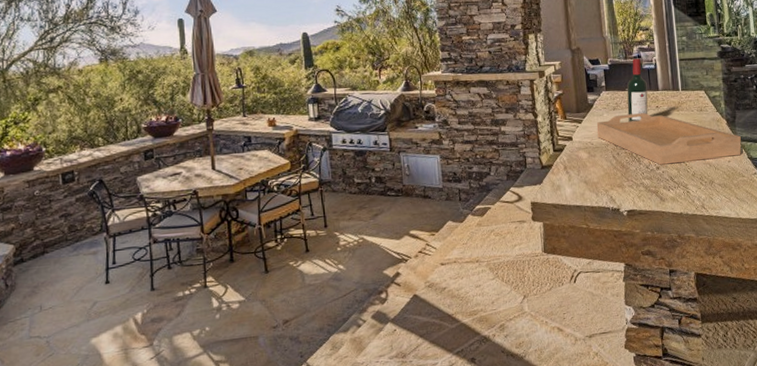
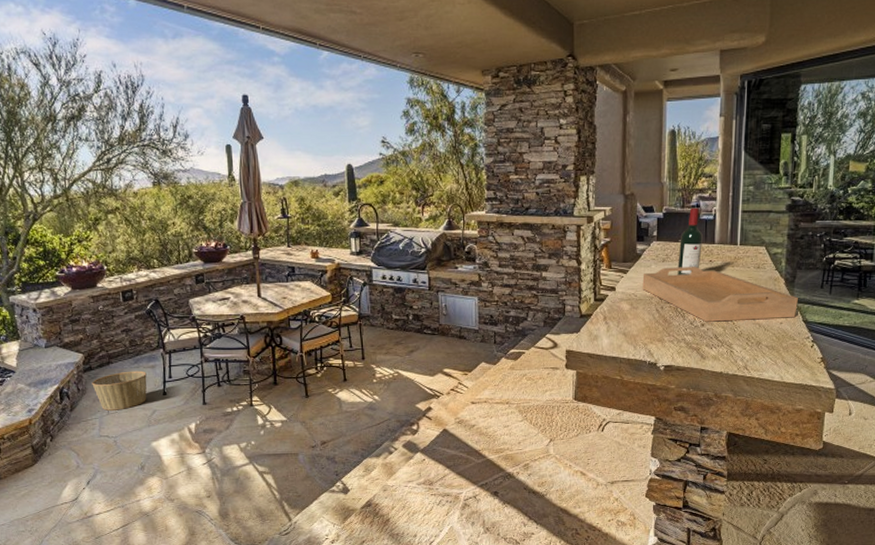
basket: none [23,258,88,307] -> present [92,371,147,411]

